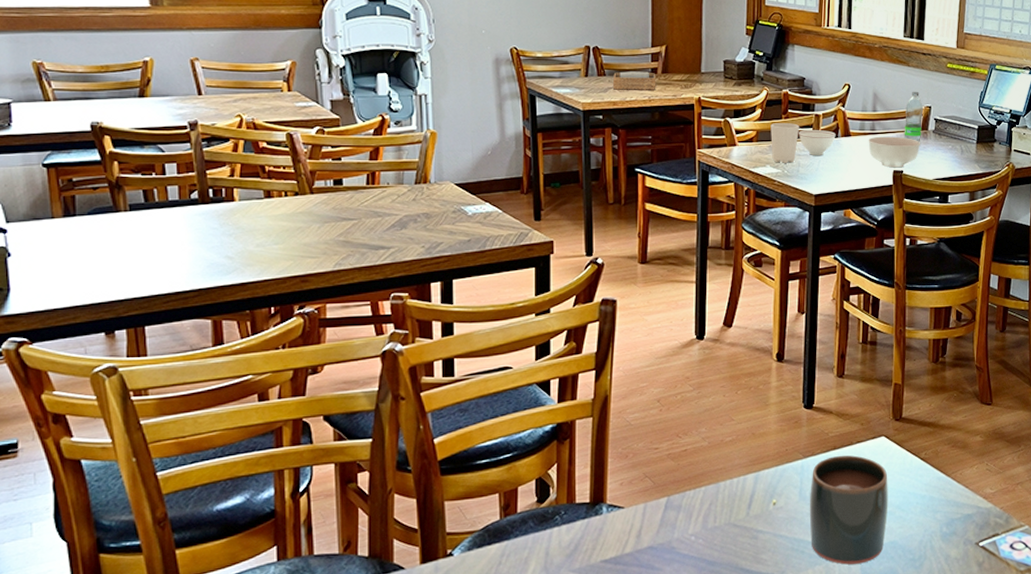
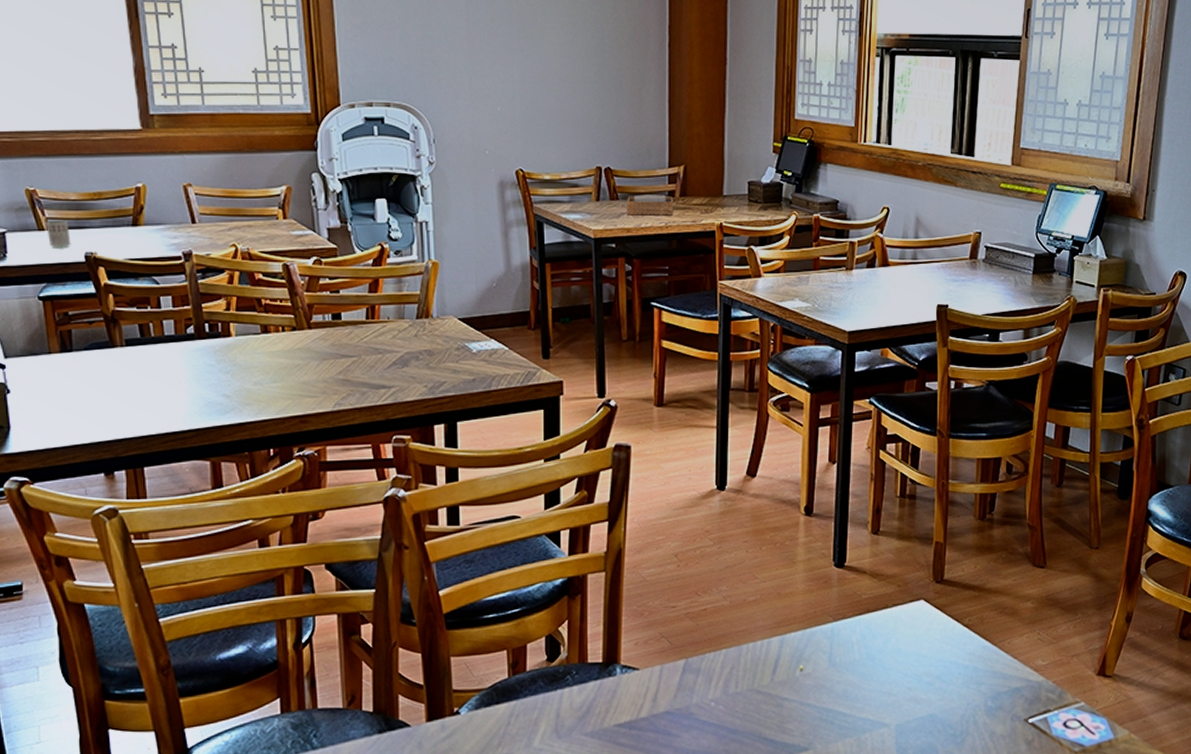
cup: none [53,91,77,118] -> present [46,220,71,249]
cup: present [771,123,800,163] -> none [800,252,833,296]
bowl: present [798,130,836,156] -> none [830,259,873,289]
mug: present [809,455,888,565] -> none [839,619,927,738]
bowl: present [868,136,921,168] -> none [909,266,969,302]
bottle: present [904,92,923,142] -> none [950,216,972,273]

